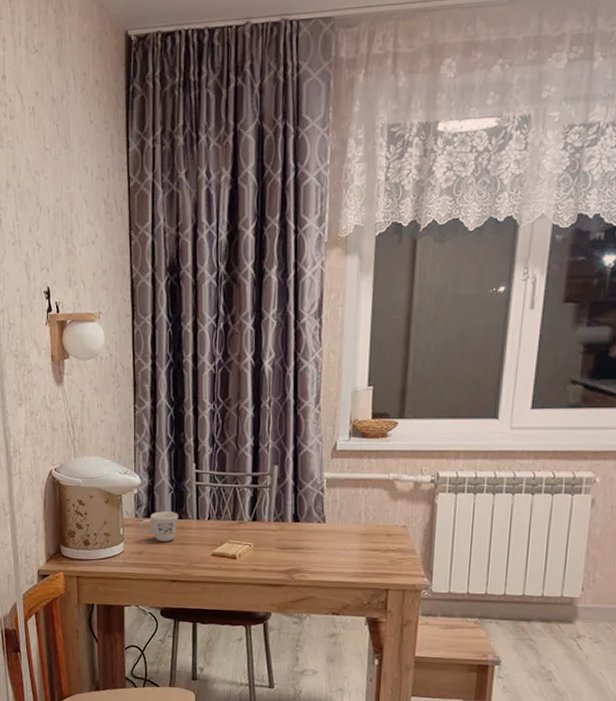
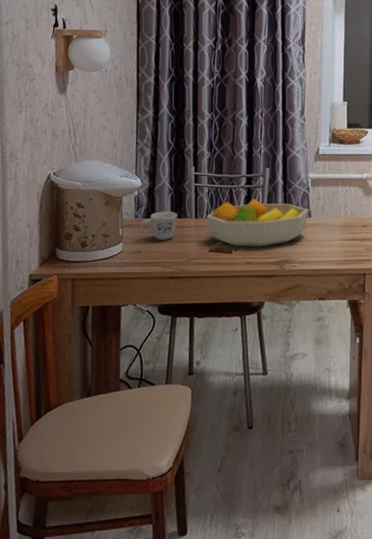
fruit bowl: none [209,500,323,554] -> present [207,199,309,247]

